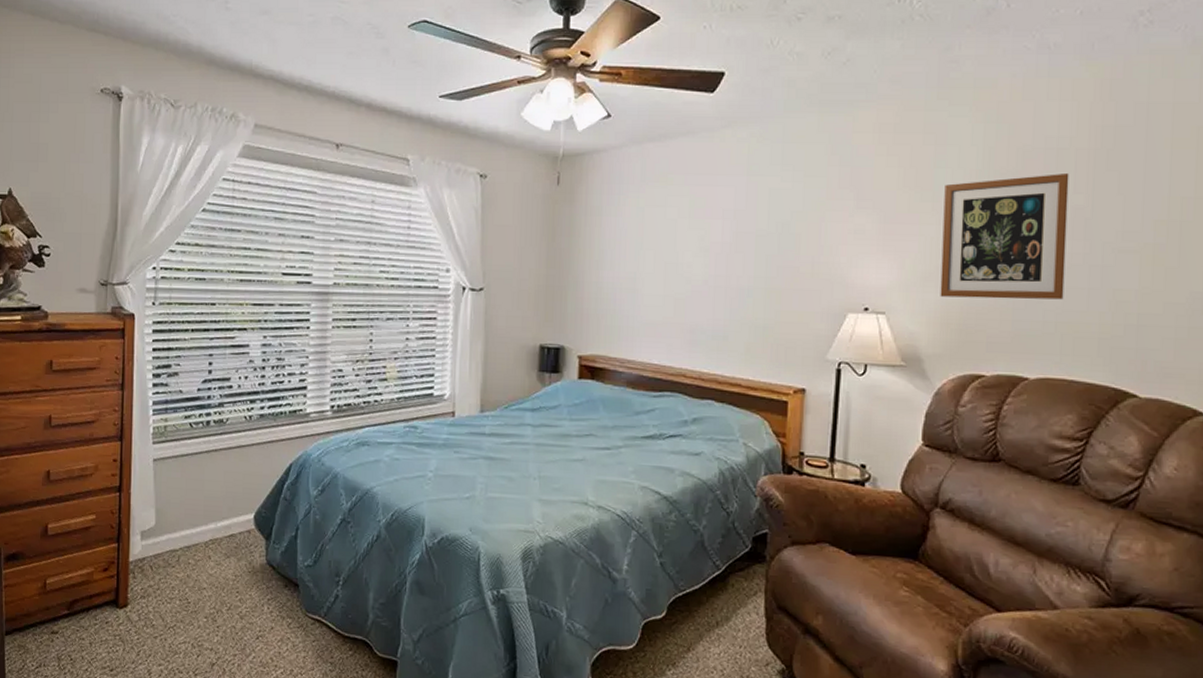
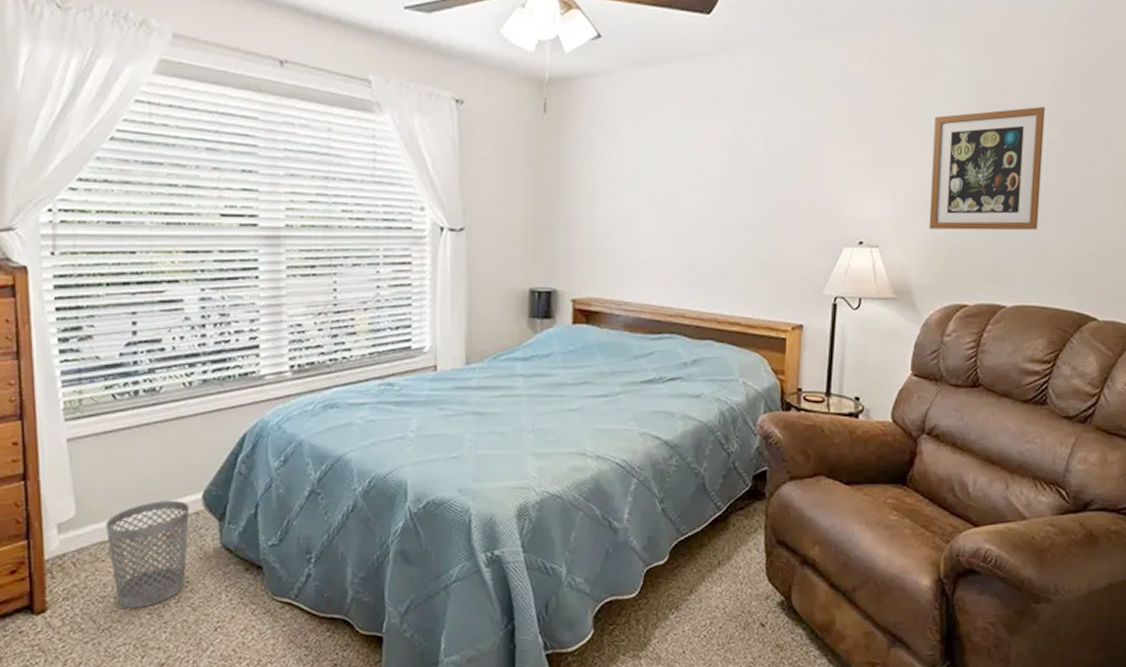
wastebasket: none [177,518,244,612] -> present [106,500,190,608]

